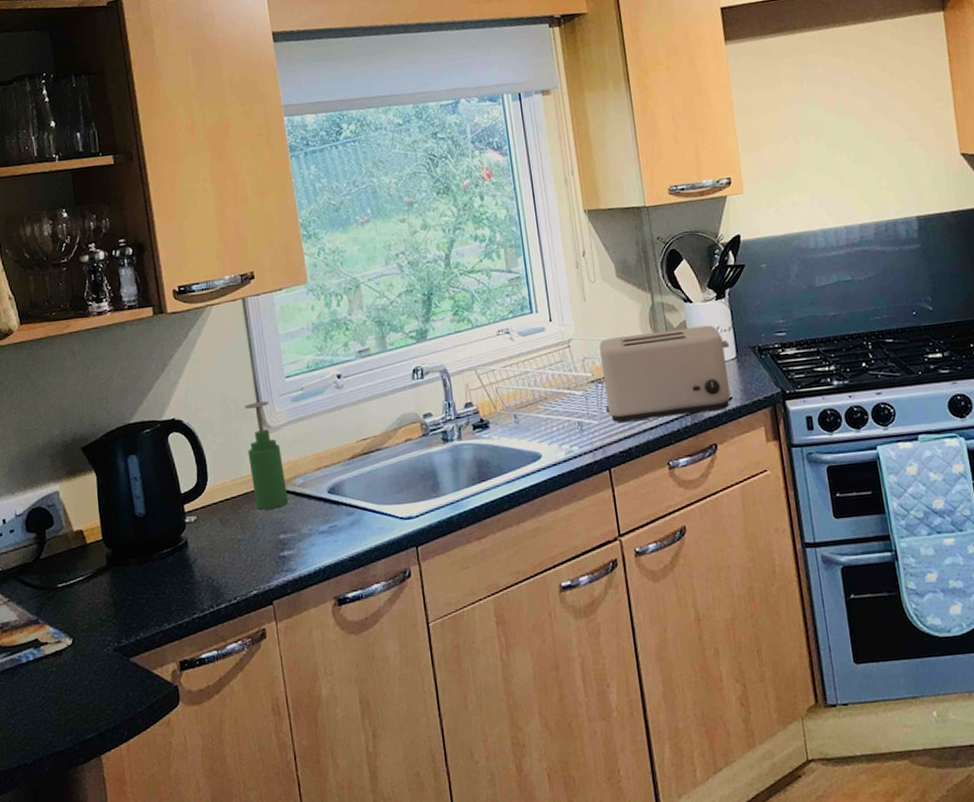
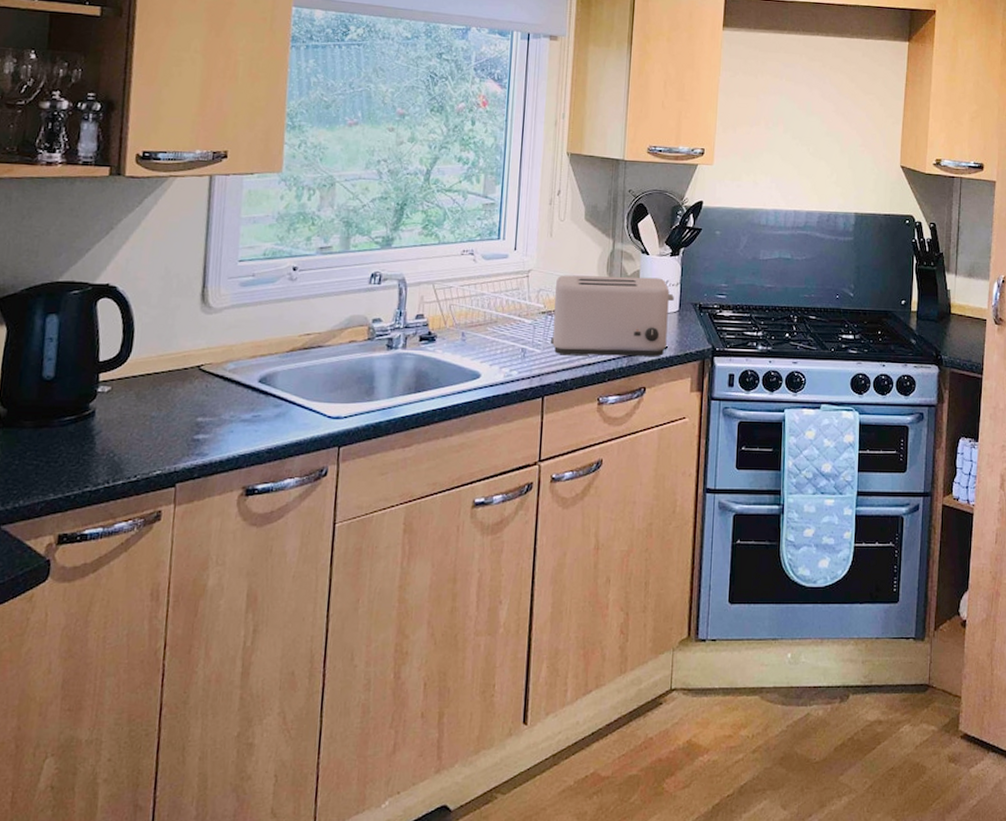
soap dispenser: present [245,401,288,510] -> none [178,281,218,390]

